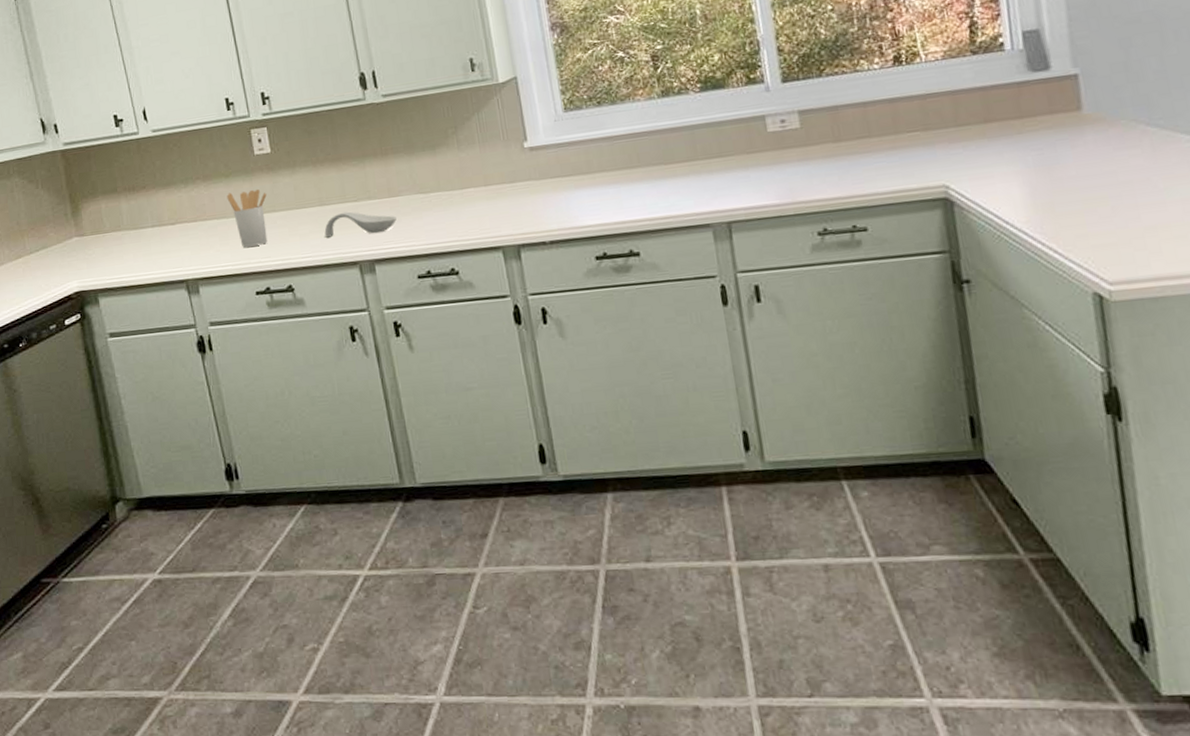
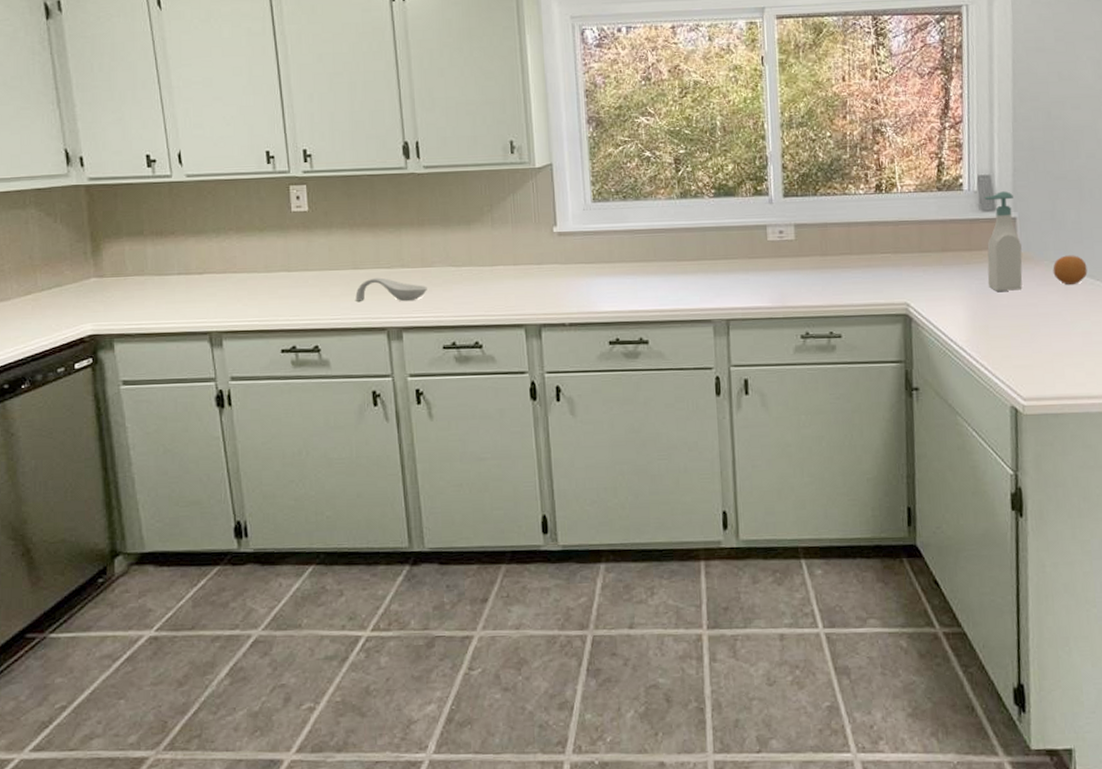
utensil holder: present [227,188,268,248] -> none [259,246,300,304]
soap bottle: none [1033,45,1095,162] -> present [984,191,1023,291]
fruit: none [1133,109,1182,146] -> present [1053,255,1088,286]

